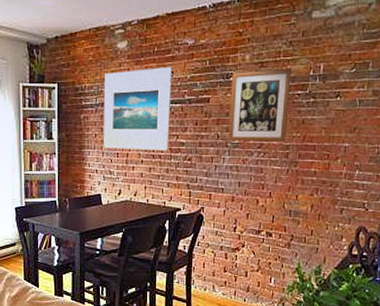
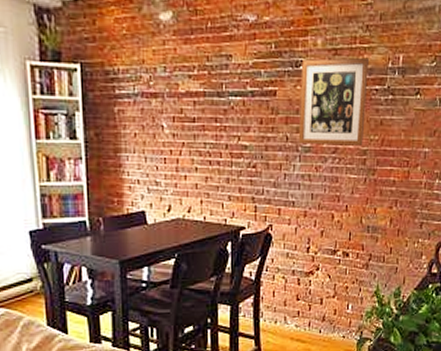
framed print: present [104,66,171,151] -> none [144,48,229,156]

